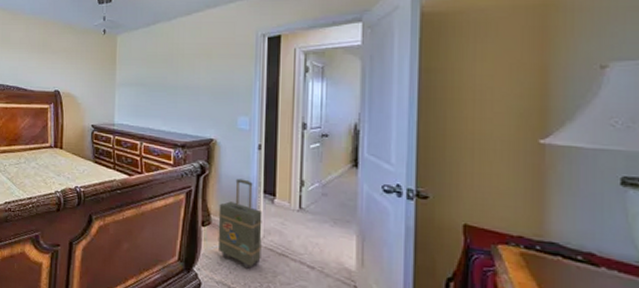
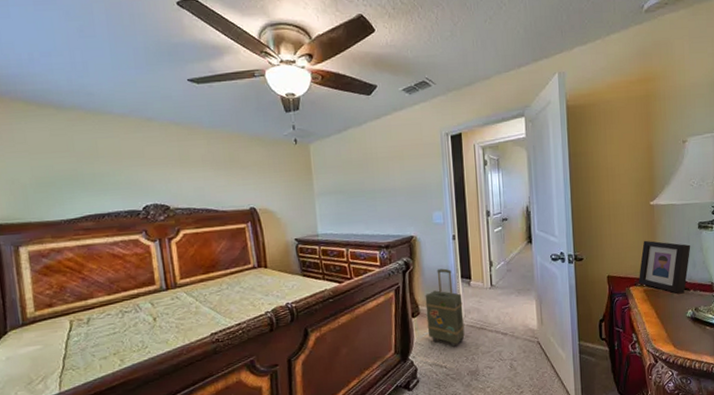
picture frame: none [512,188,606,270] -> present [638,240,691,294]

